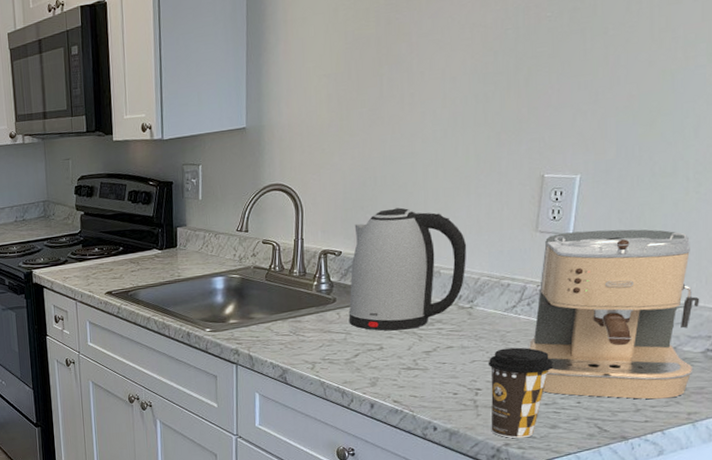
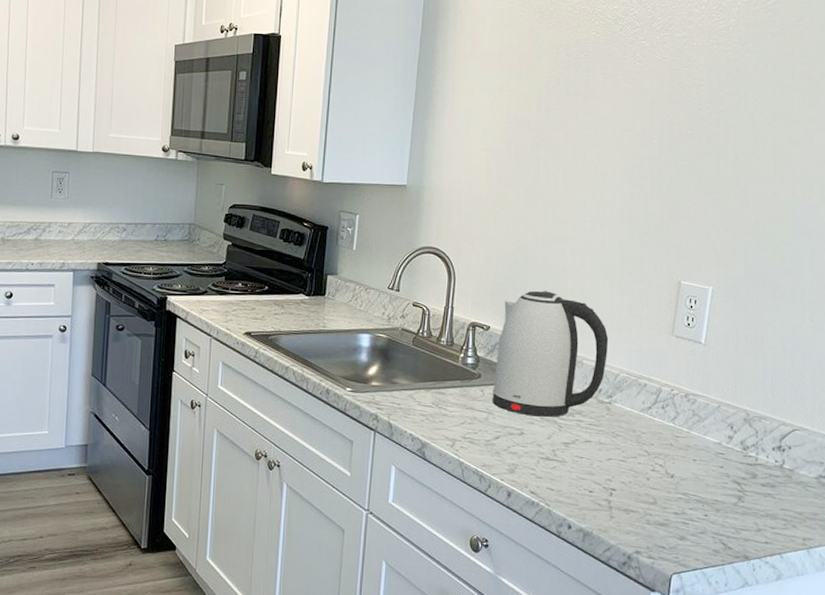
coffee cup: present [488,347,553,439] -> none [623,449,684,547]
coffee maker: present [528,229,700,399] -> none [661,341,814,521]

